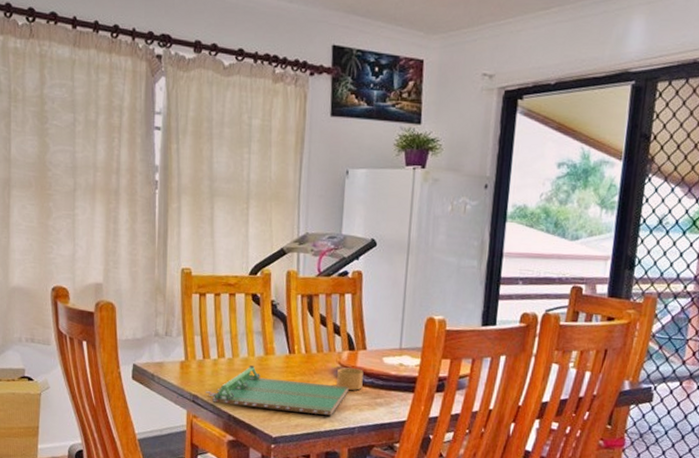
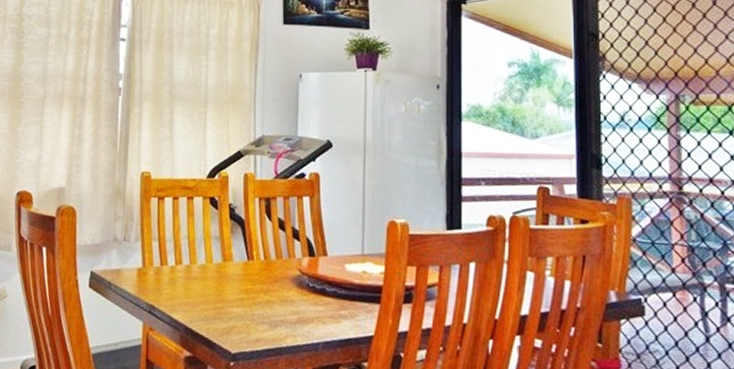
placemat: present [177,365,364,416] -> none [133,273,325,329]

